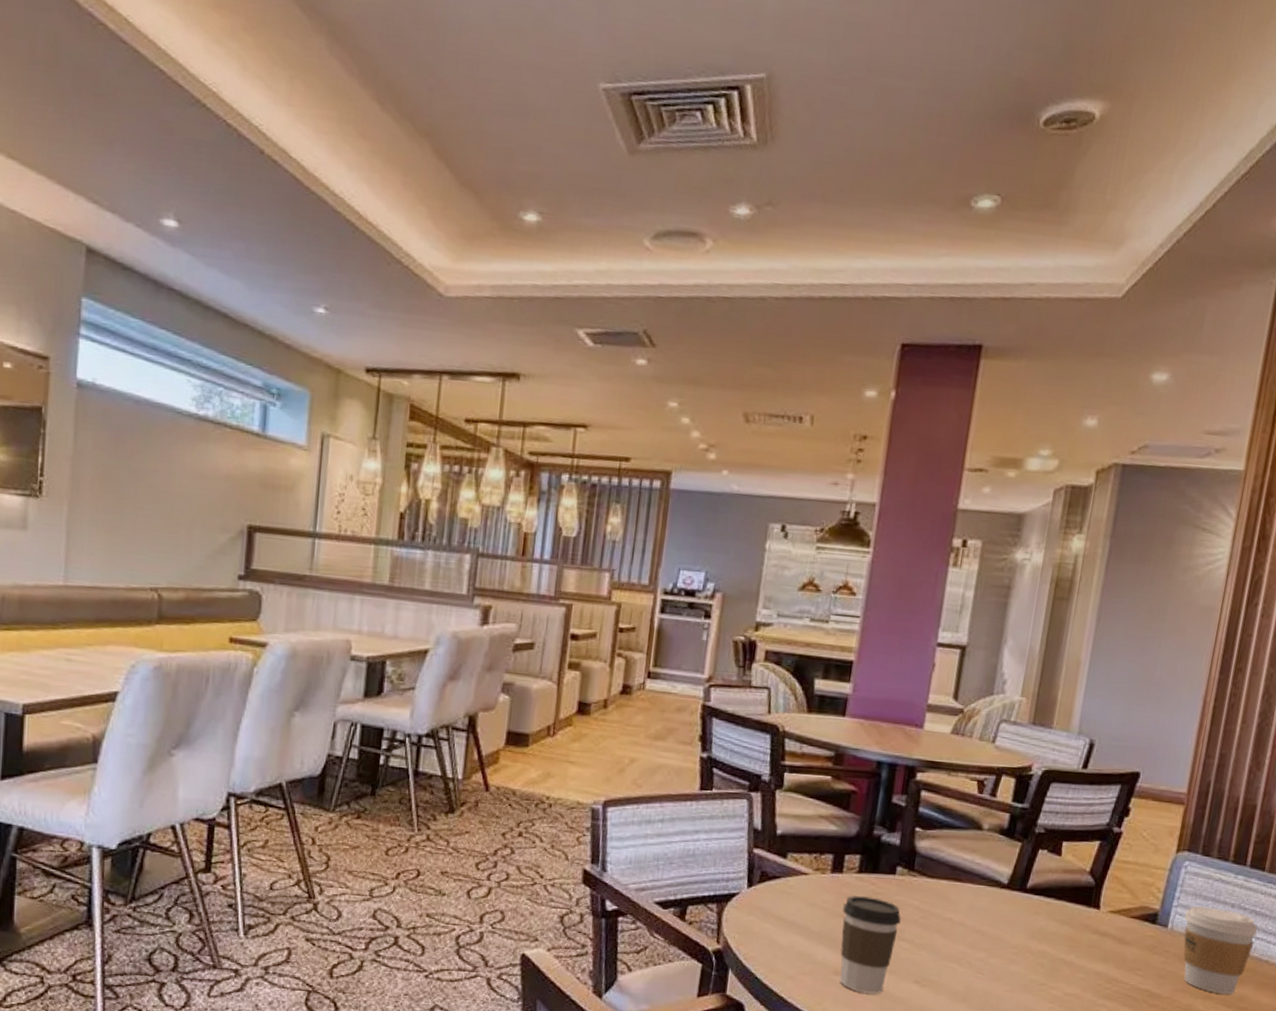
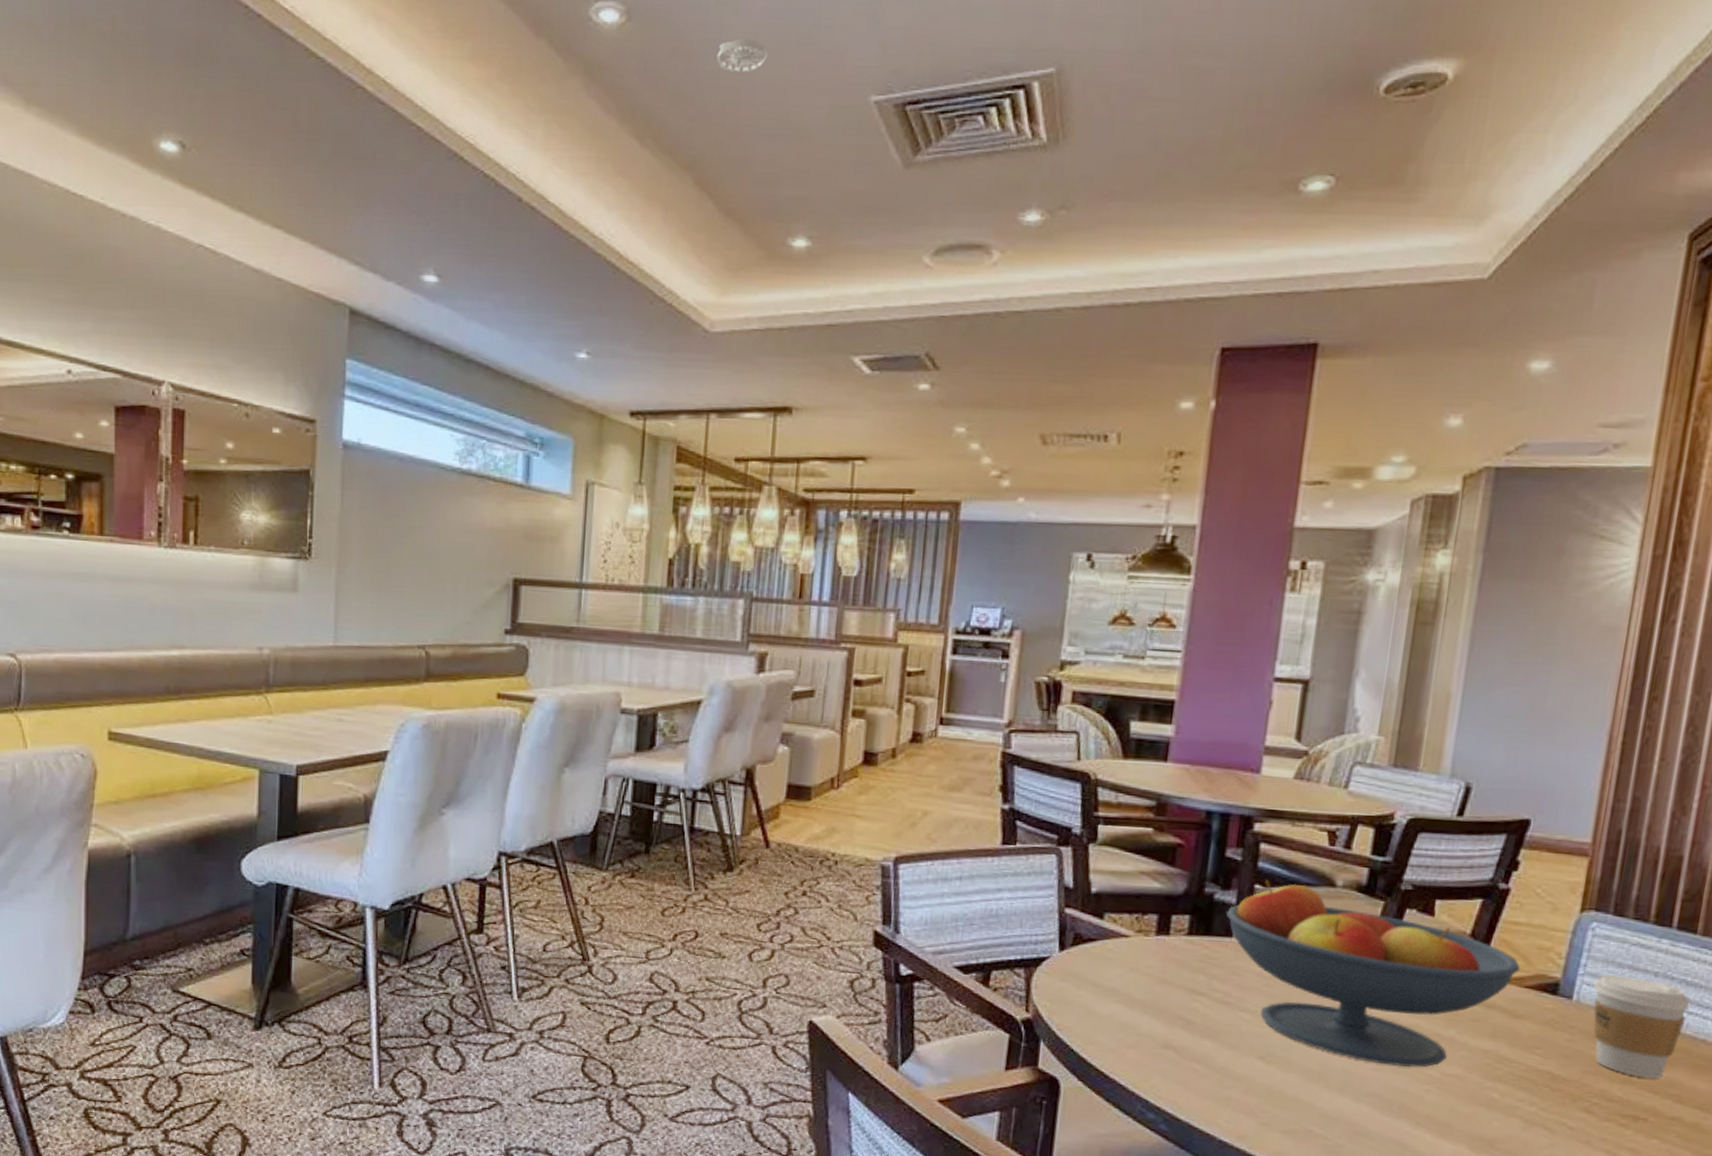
smoke detector: none [457,15,506,49] -> present [717,39,769,73]
coffee cup: present [839,896,901,995] -> none [1169,960,1241,1072]
fruit bowl: none [891,824,1128,988] -> present [1226,880,1520,1067]

